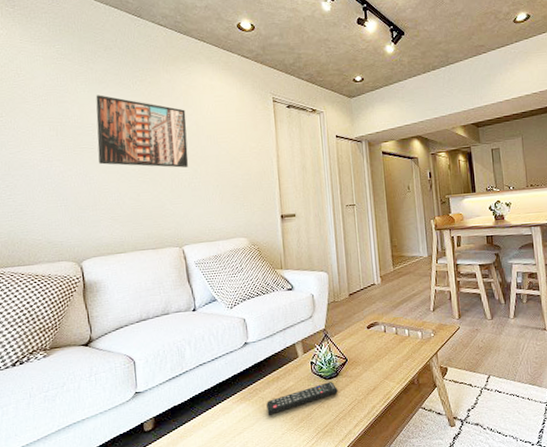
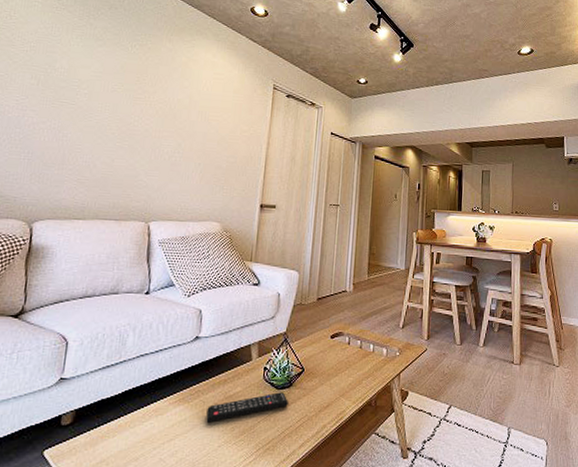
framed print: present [96,95,189,168] -> none [77,51,181,140]

